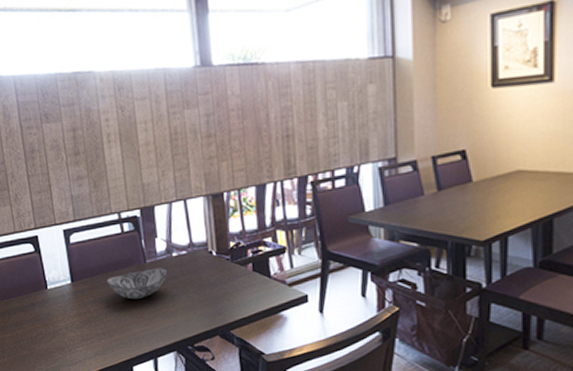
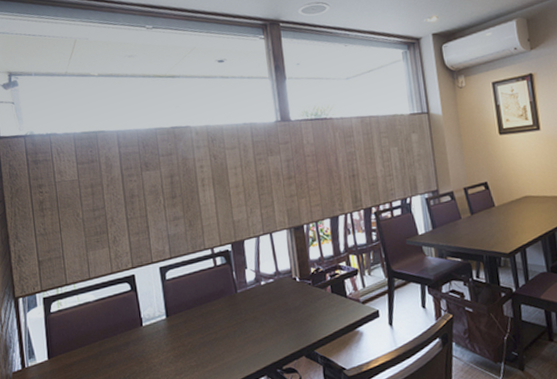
decorative bowl: present [106,268,168,300] -> none [200,296,257,329]

